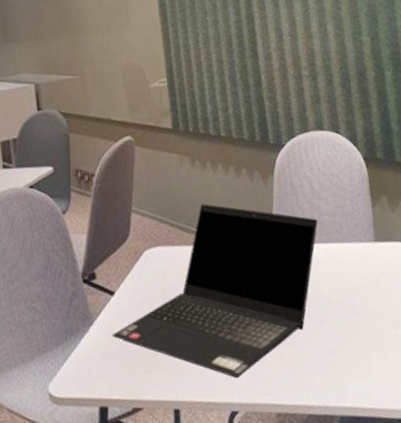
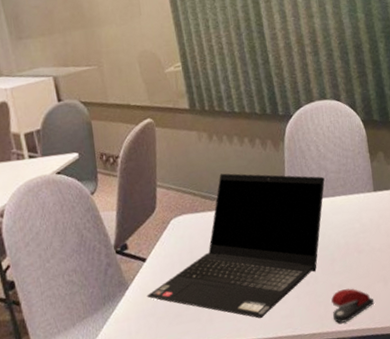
stapler: none [320,355,370,397] -> present [331,288,374,323]

